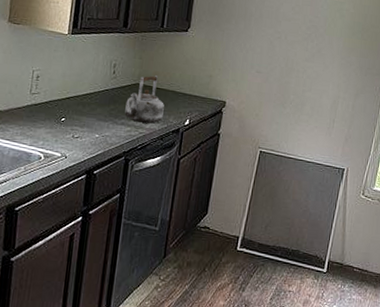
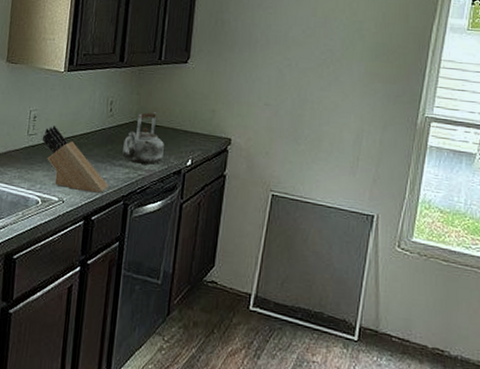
knife block: none [45,85,110,149] -> present [42,126,108,193]

